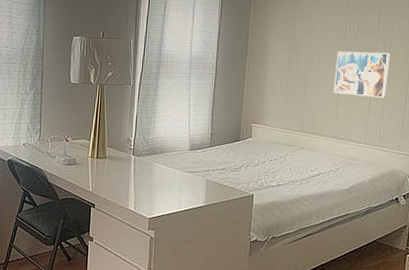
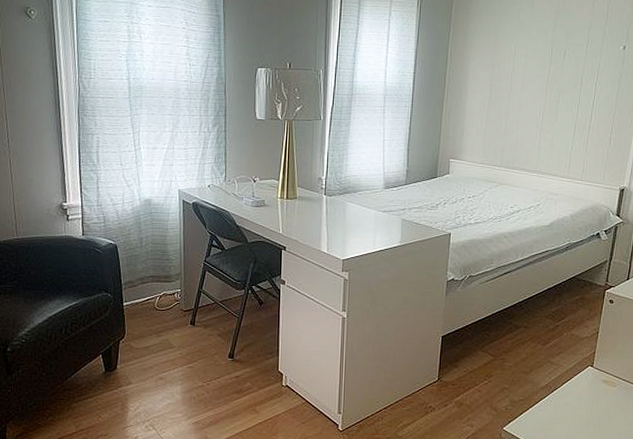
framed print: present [333,51,390,98] -> none [536,79,598,129]

